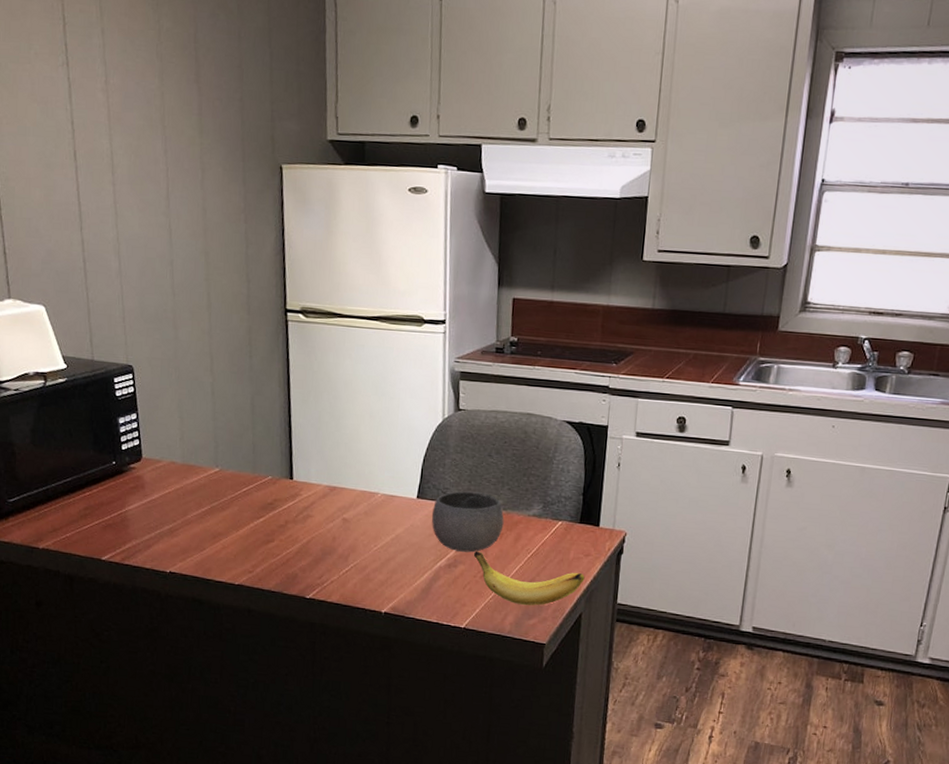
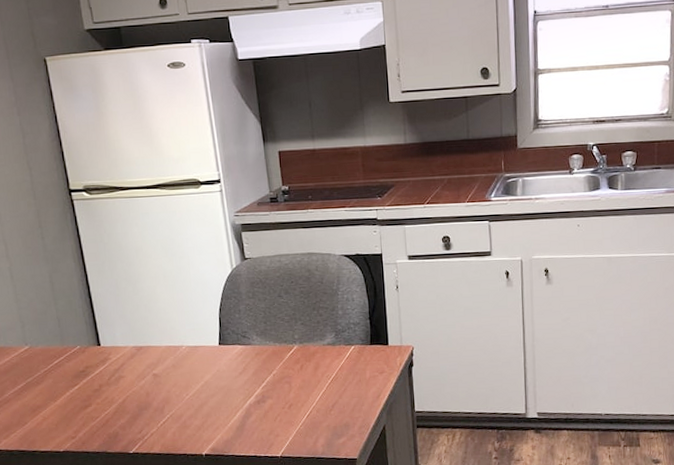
bowl: present [431,491,504,553] -> none [235,331,302,388]
banana: present [474,551,585,606] -> none [280,384,383,427]

